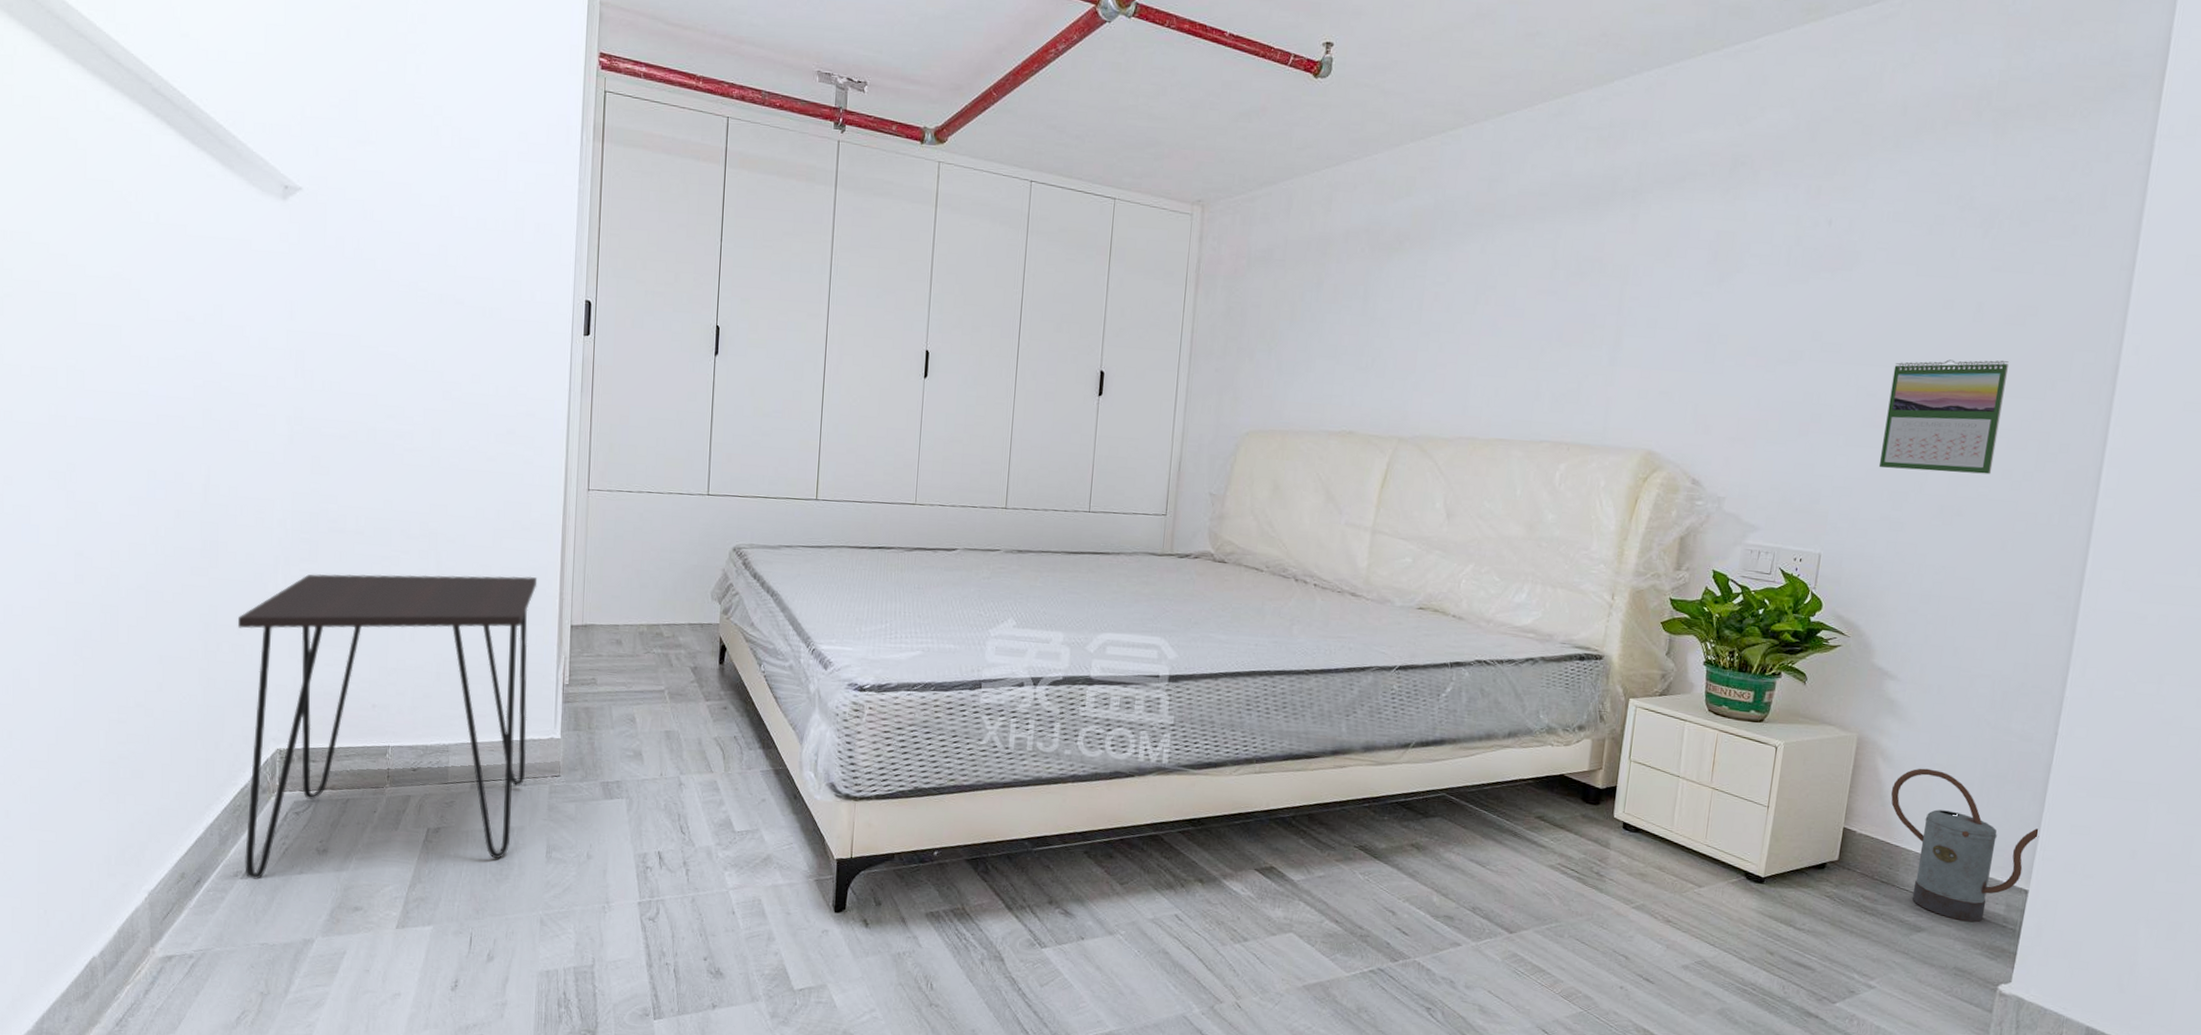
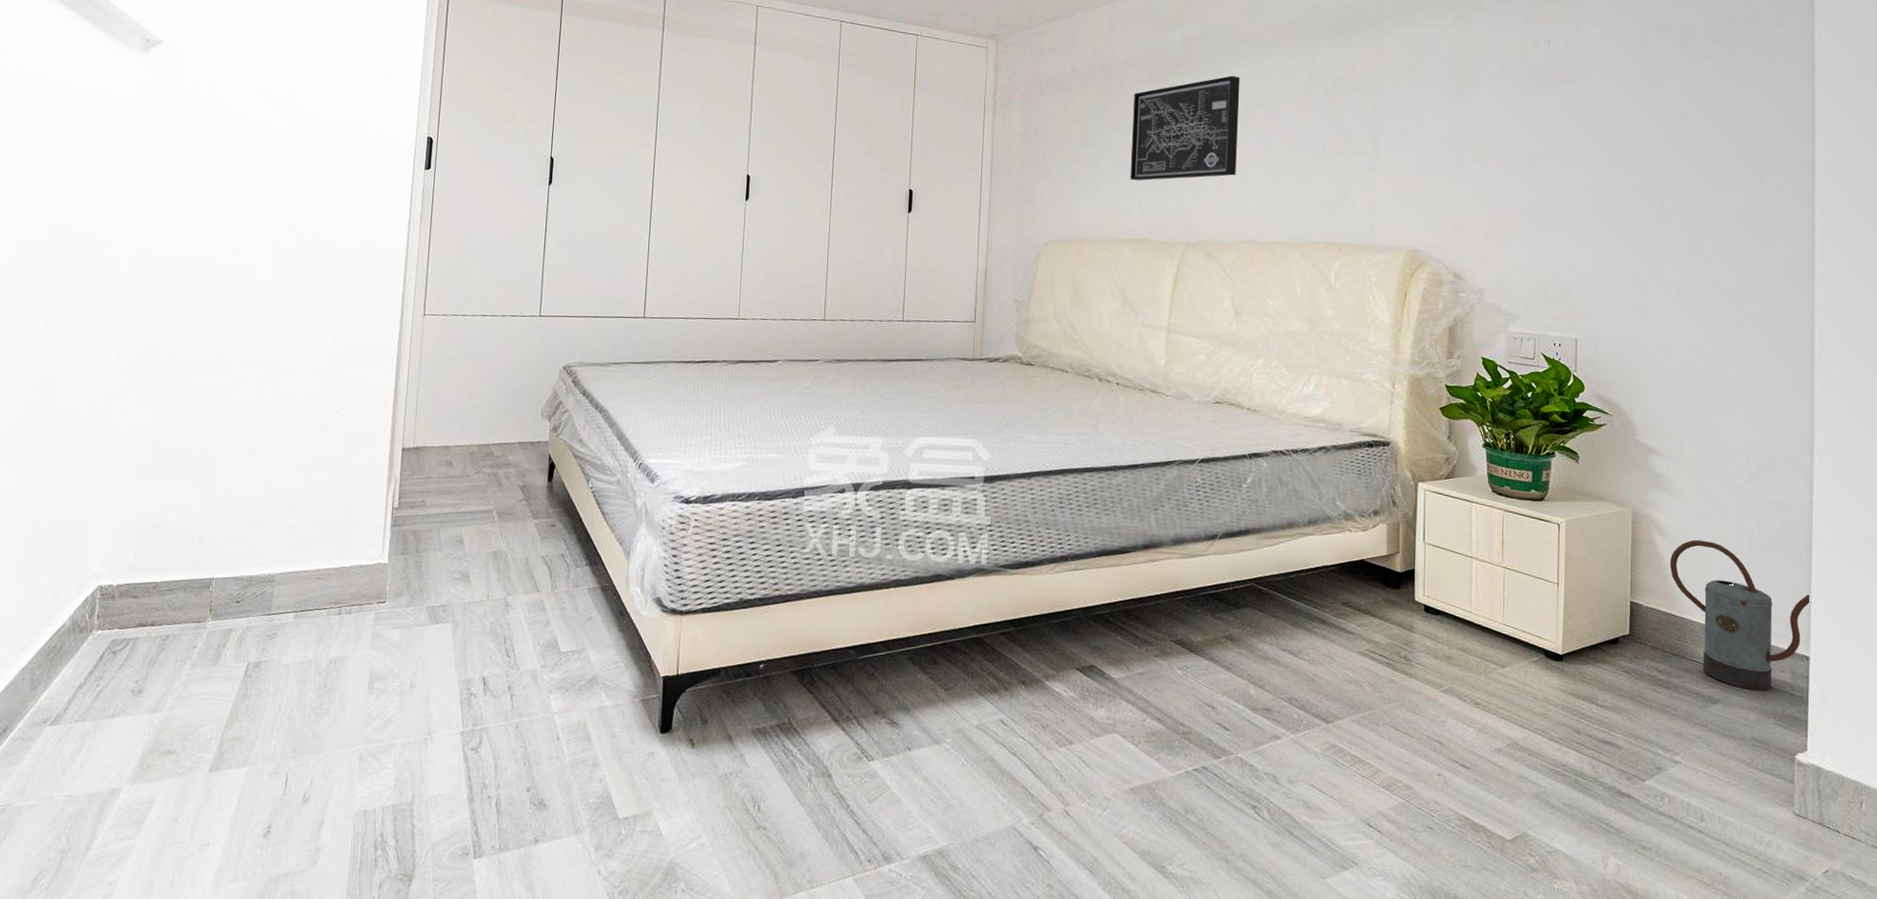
desk: present [237,574,538,879] -> none [55,400,371,725]
wall art: none [1342,252,1473,368] -> present [1130,75,1240,181]
calendar: present [1878,359,2009,474] -> none [1618,158,1719,261]

